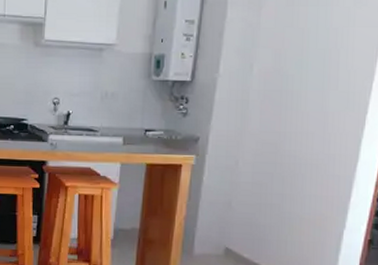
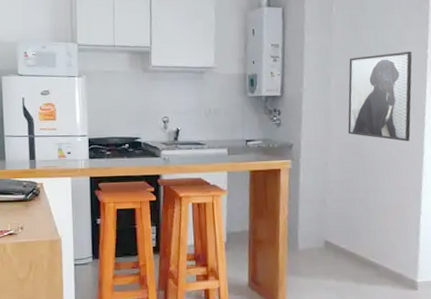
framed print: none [267,35,361,143] -> present [348,52,412,141]

